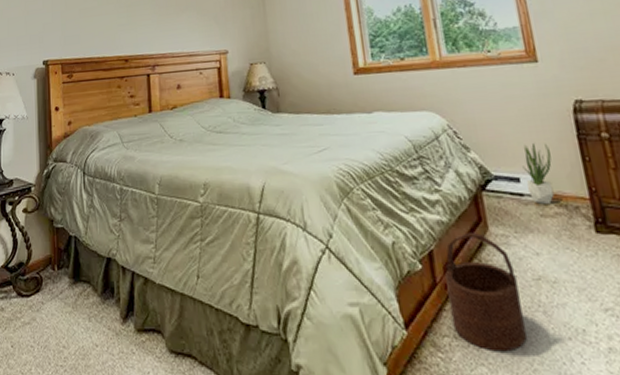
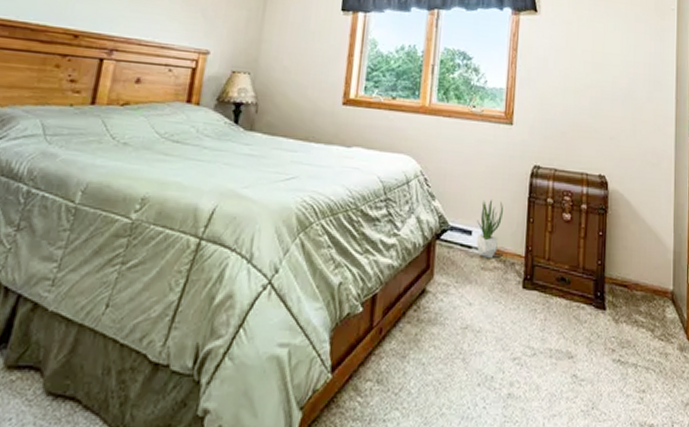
wooden bucket: present [445,232,527,352] -> none [378,278,447,397]

